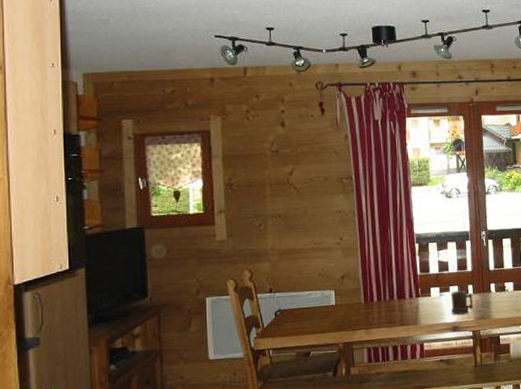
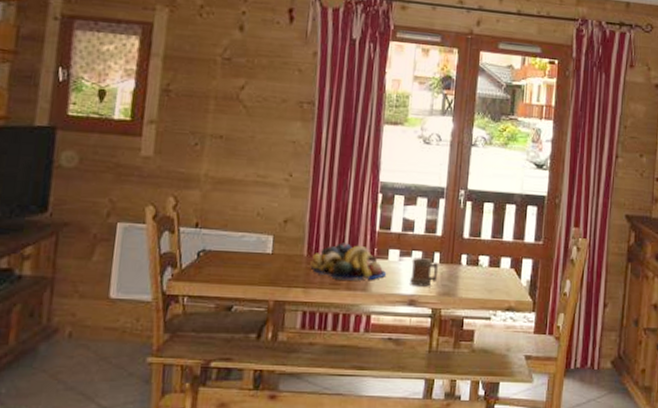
fruit bowl: none [368,287,432,319] -> present [310,242,387,281]

